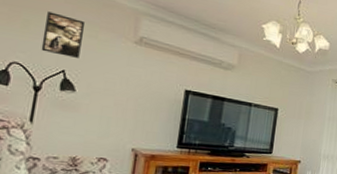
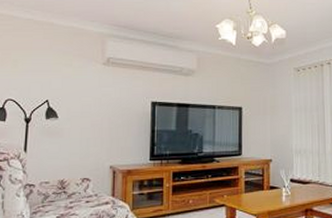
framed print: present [41,11,86,58] -> none [28,49,61,87]

